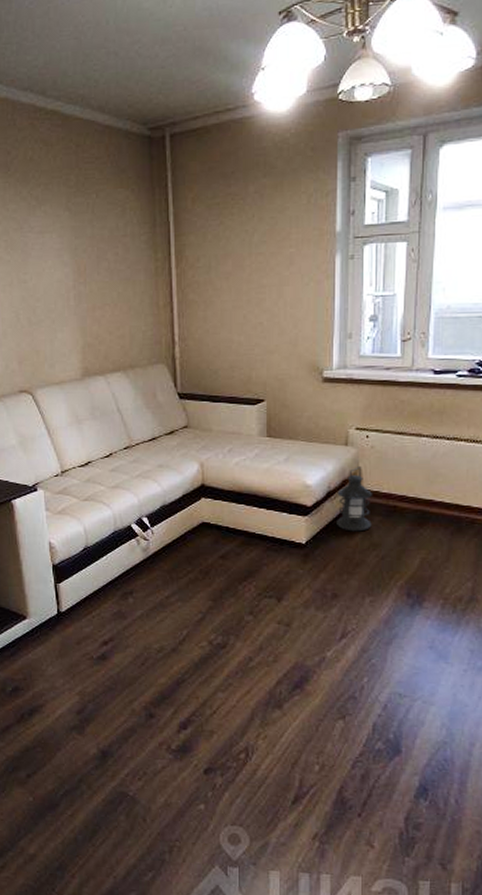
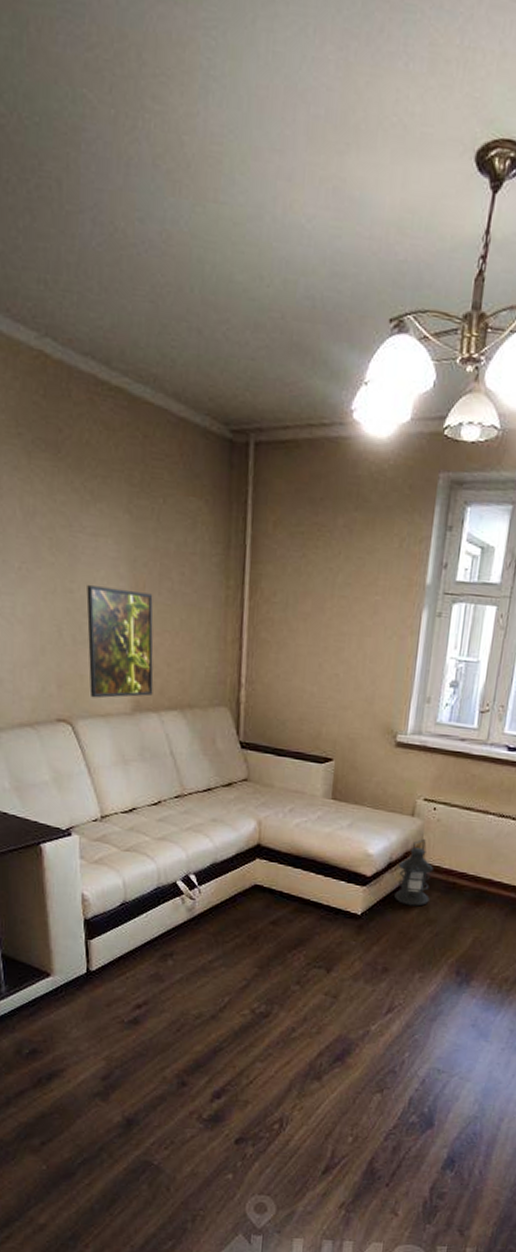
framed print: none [38,274,99,369] -> present [86,585,154,698]

